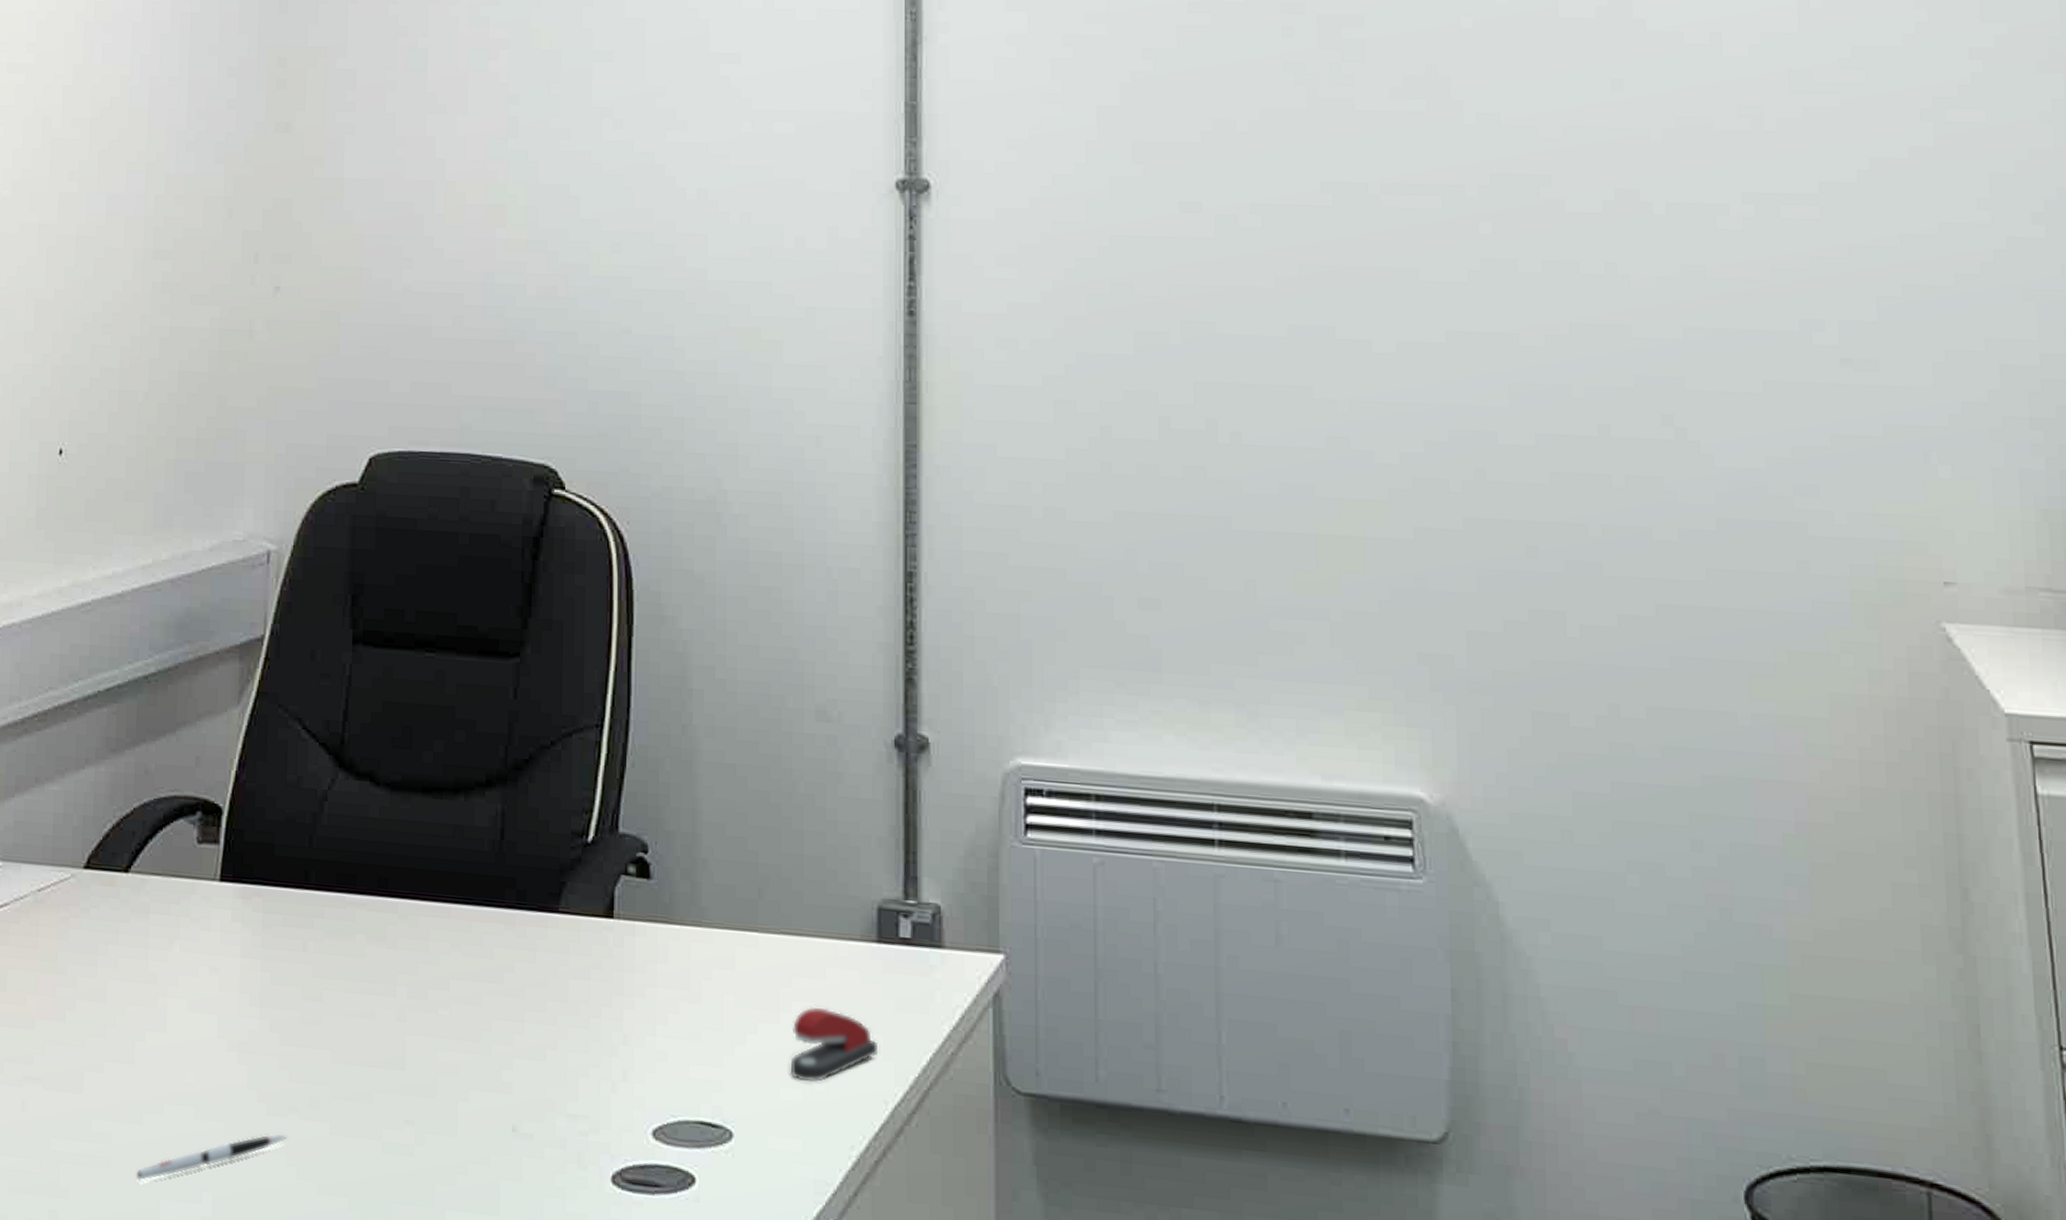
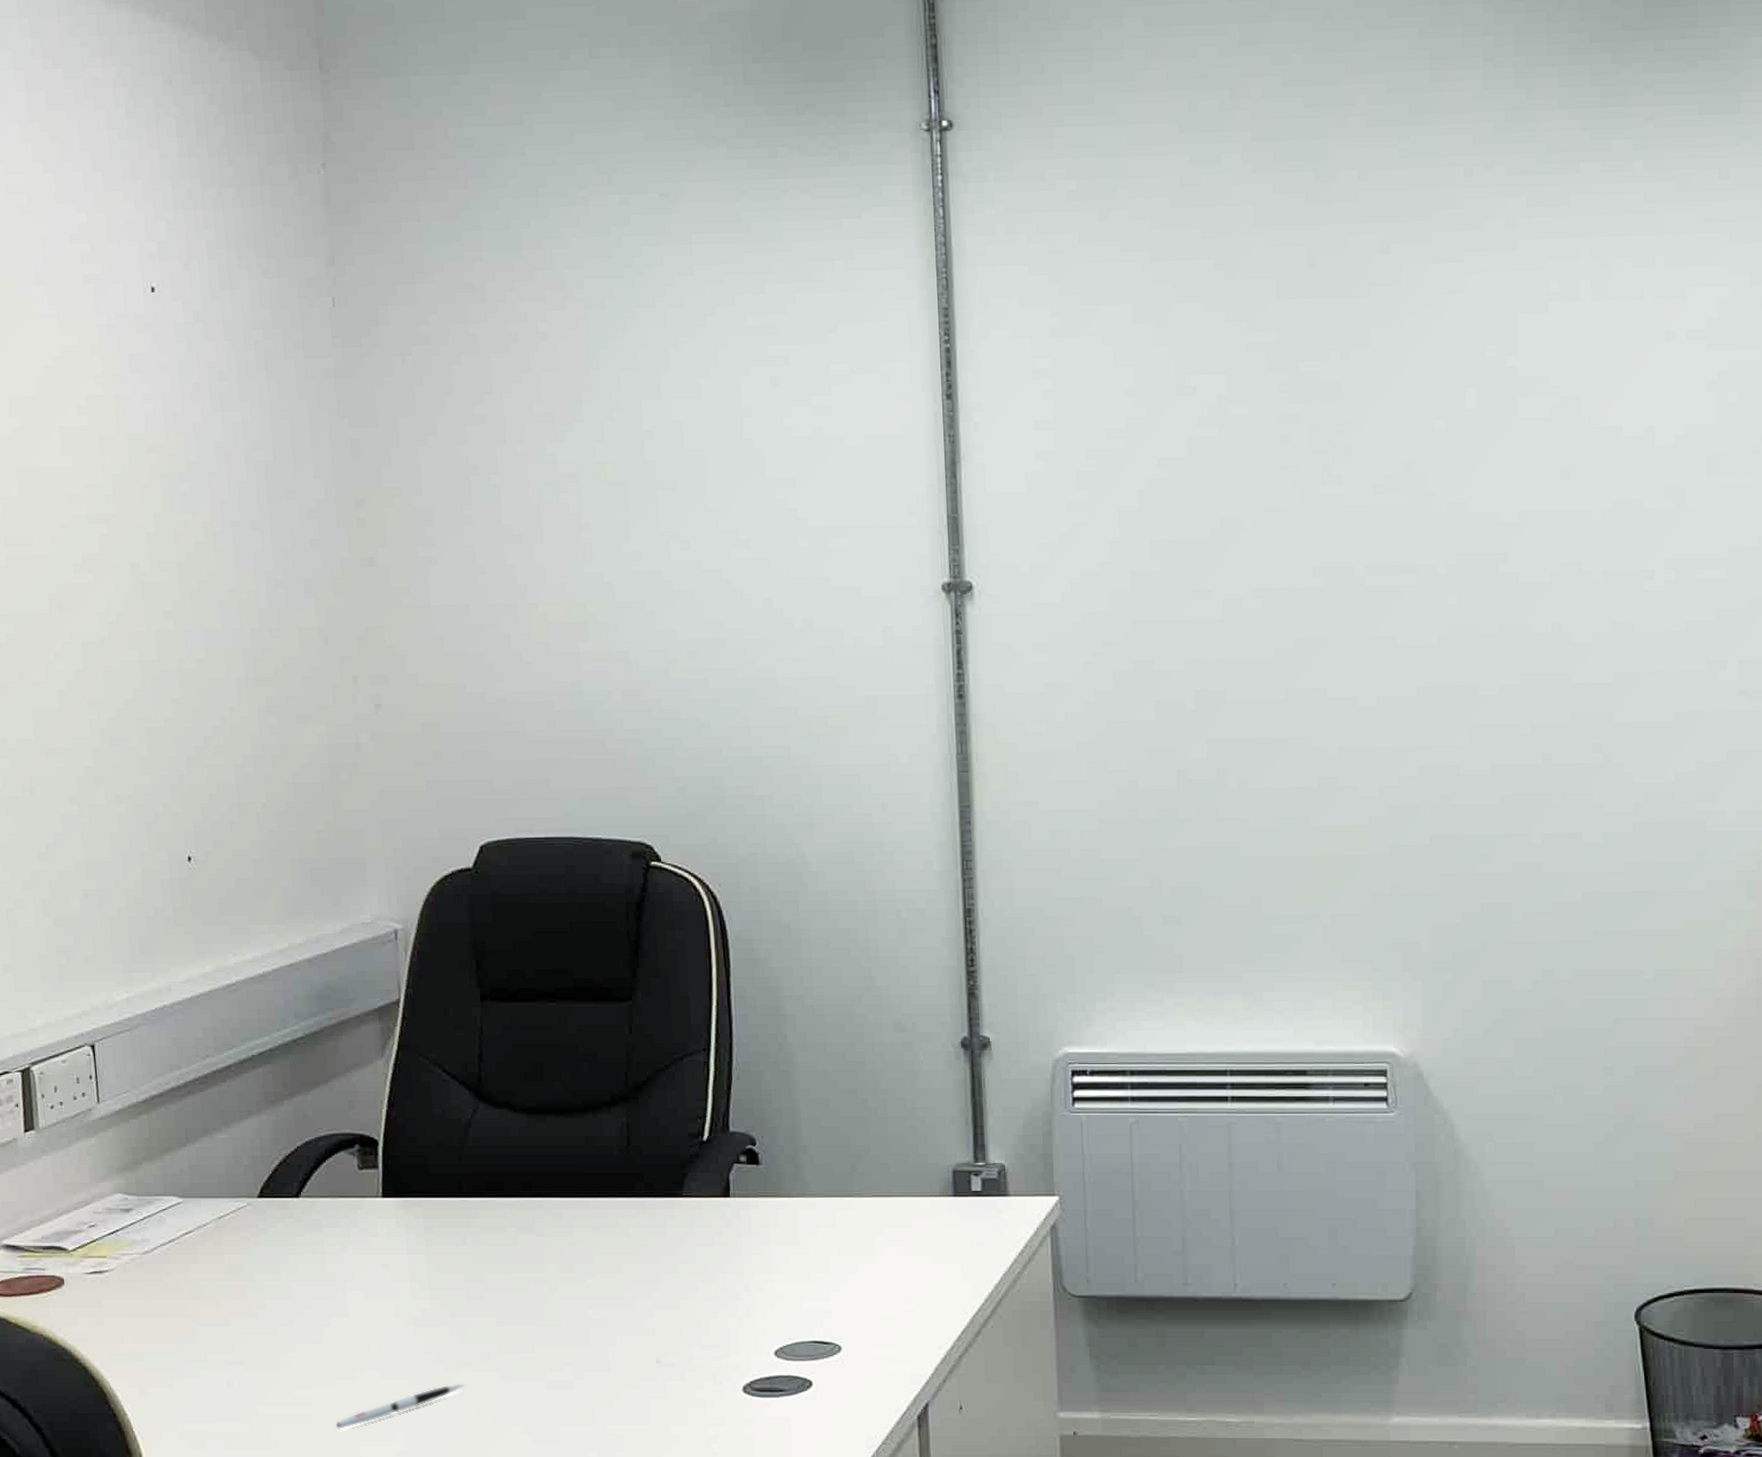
stapler: present [791,1006,877,1083] -> none [886,1248,957,1304]

